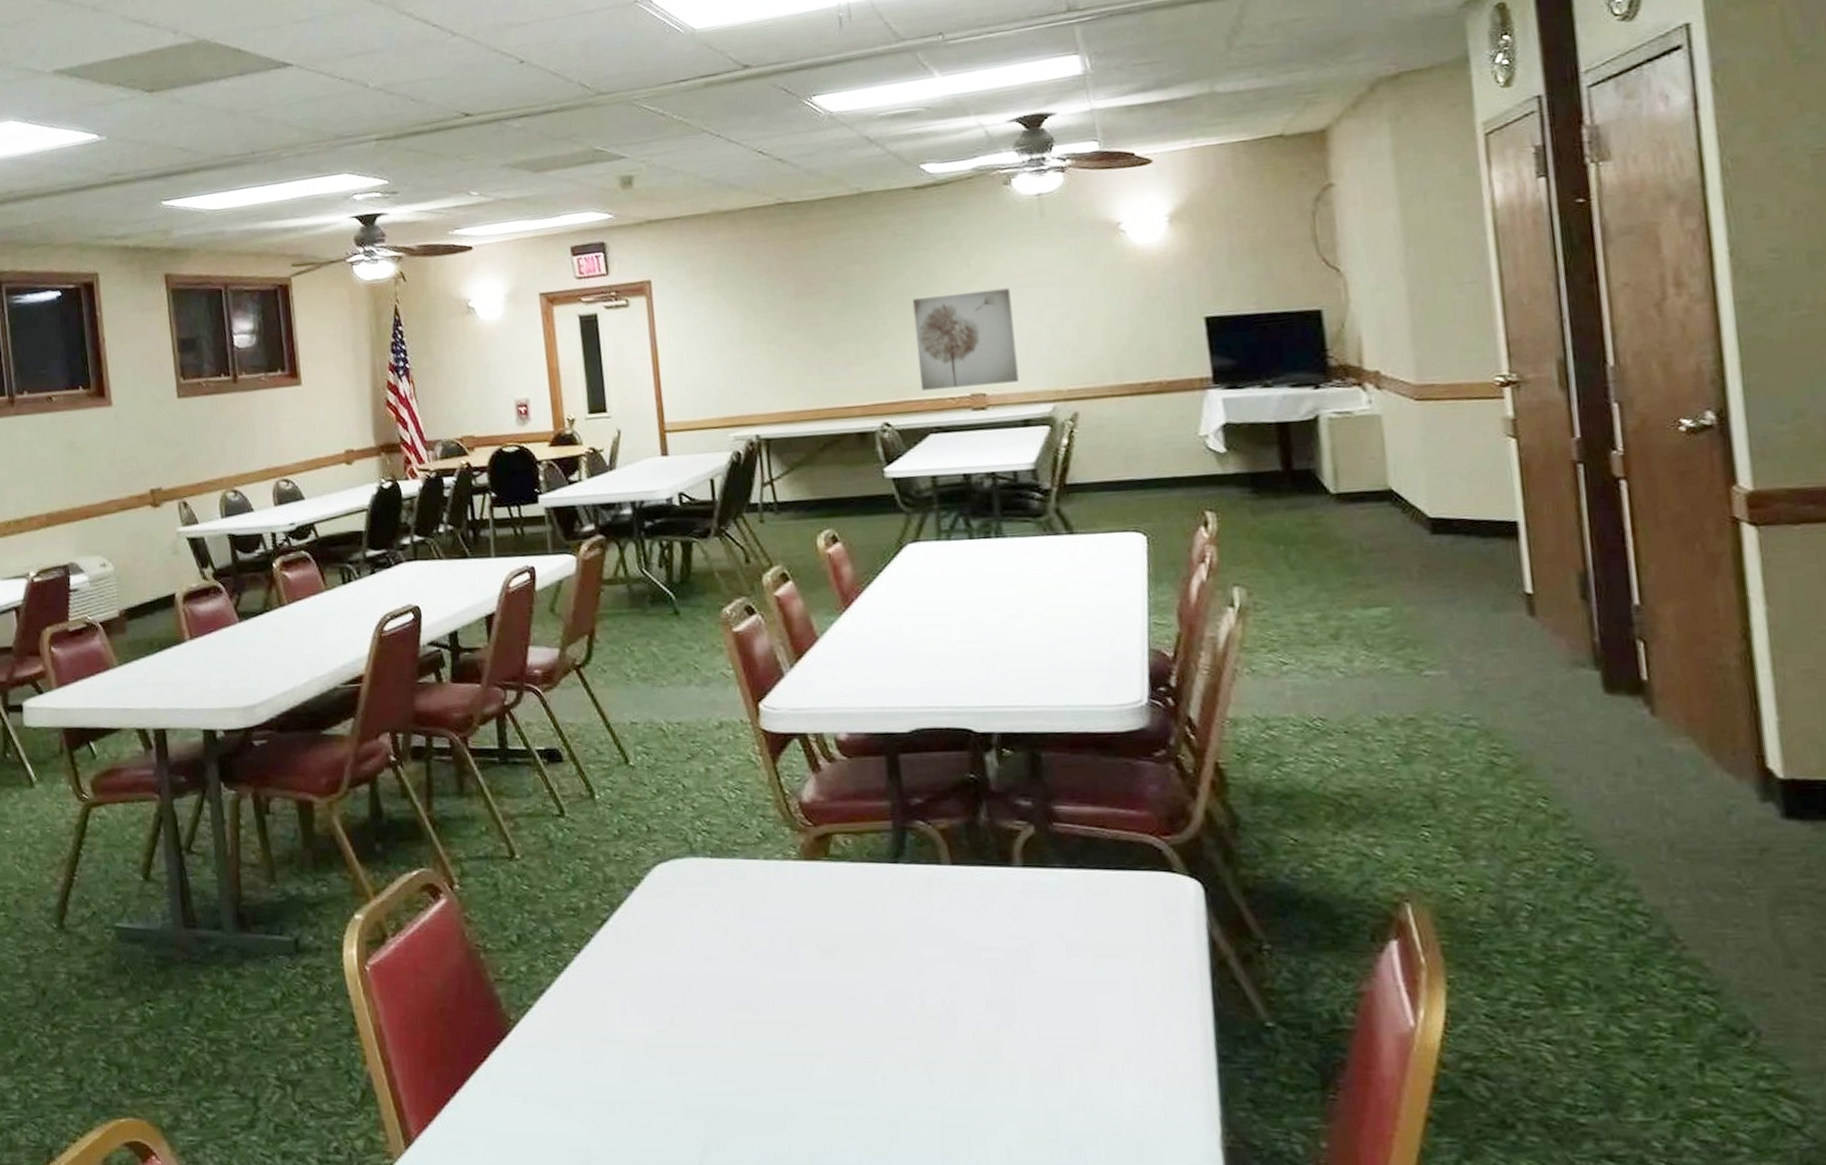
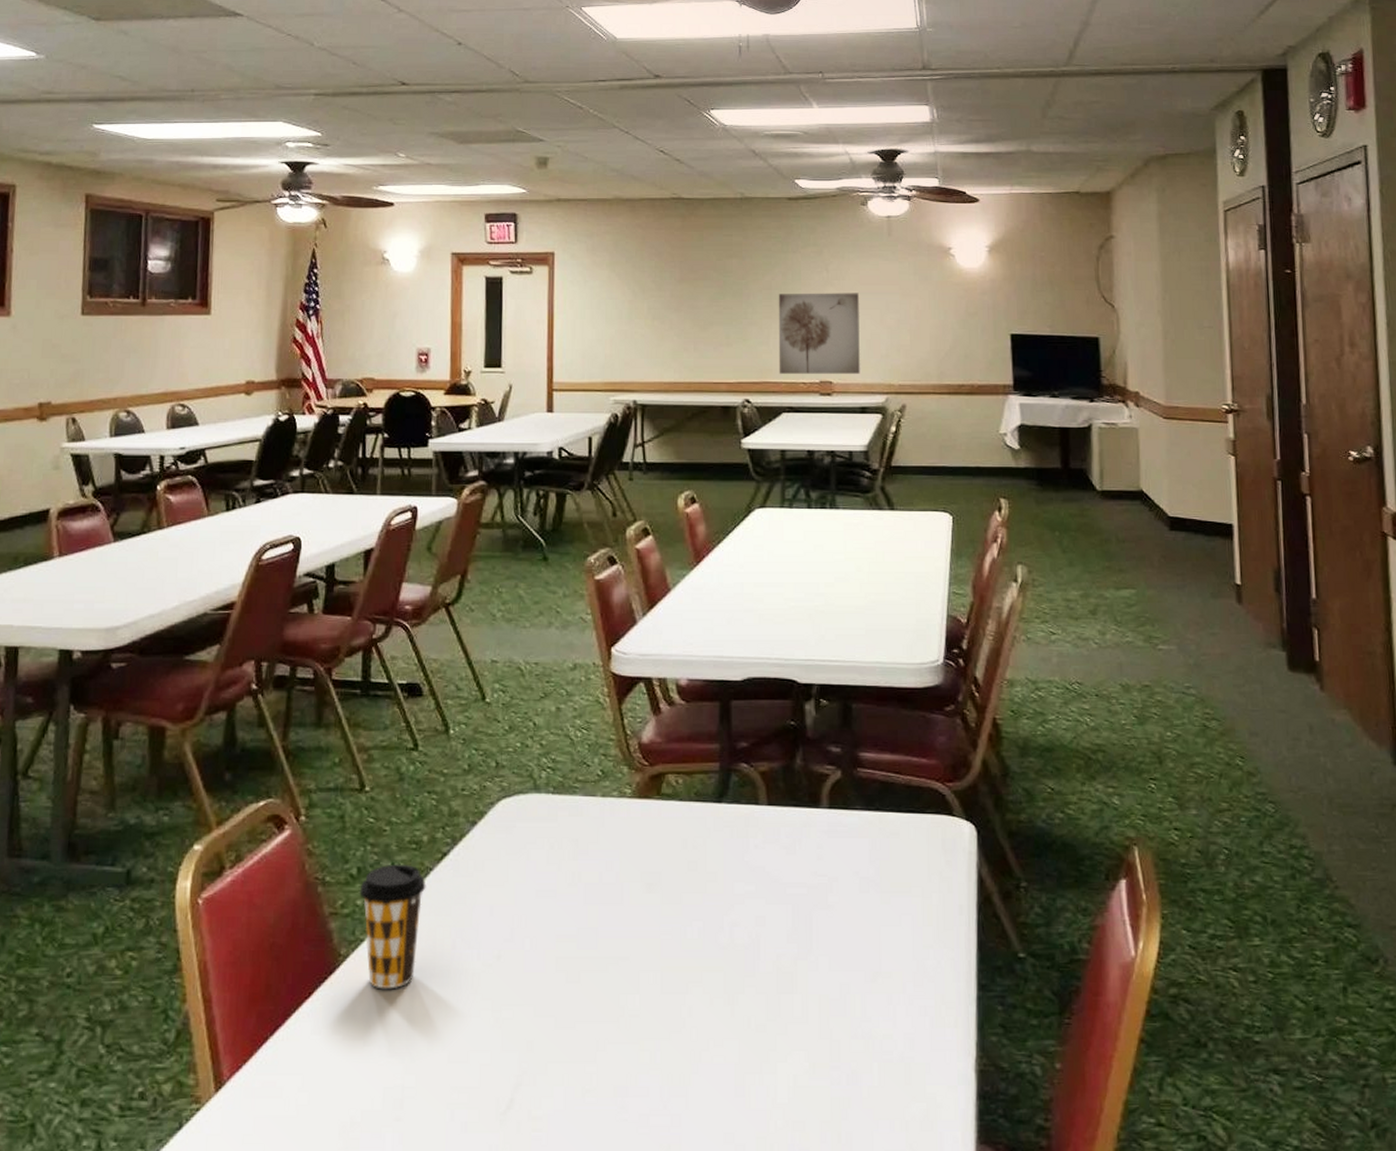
coffee cup: none [522,930,589,1054] -> present [359,864,426,989]

